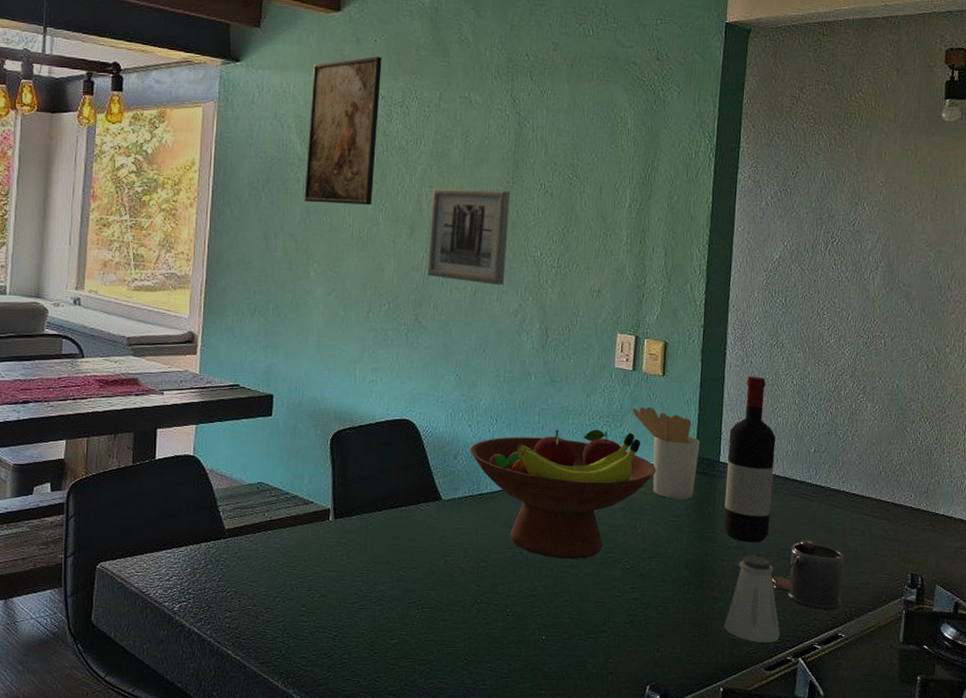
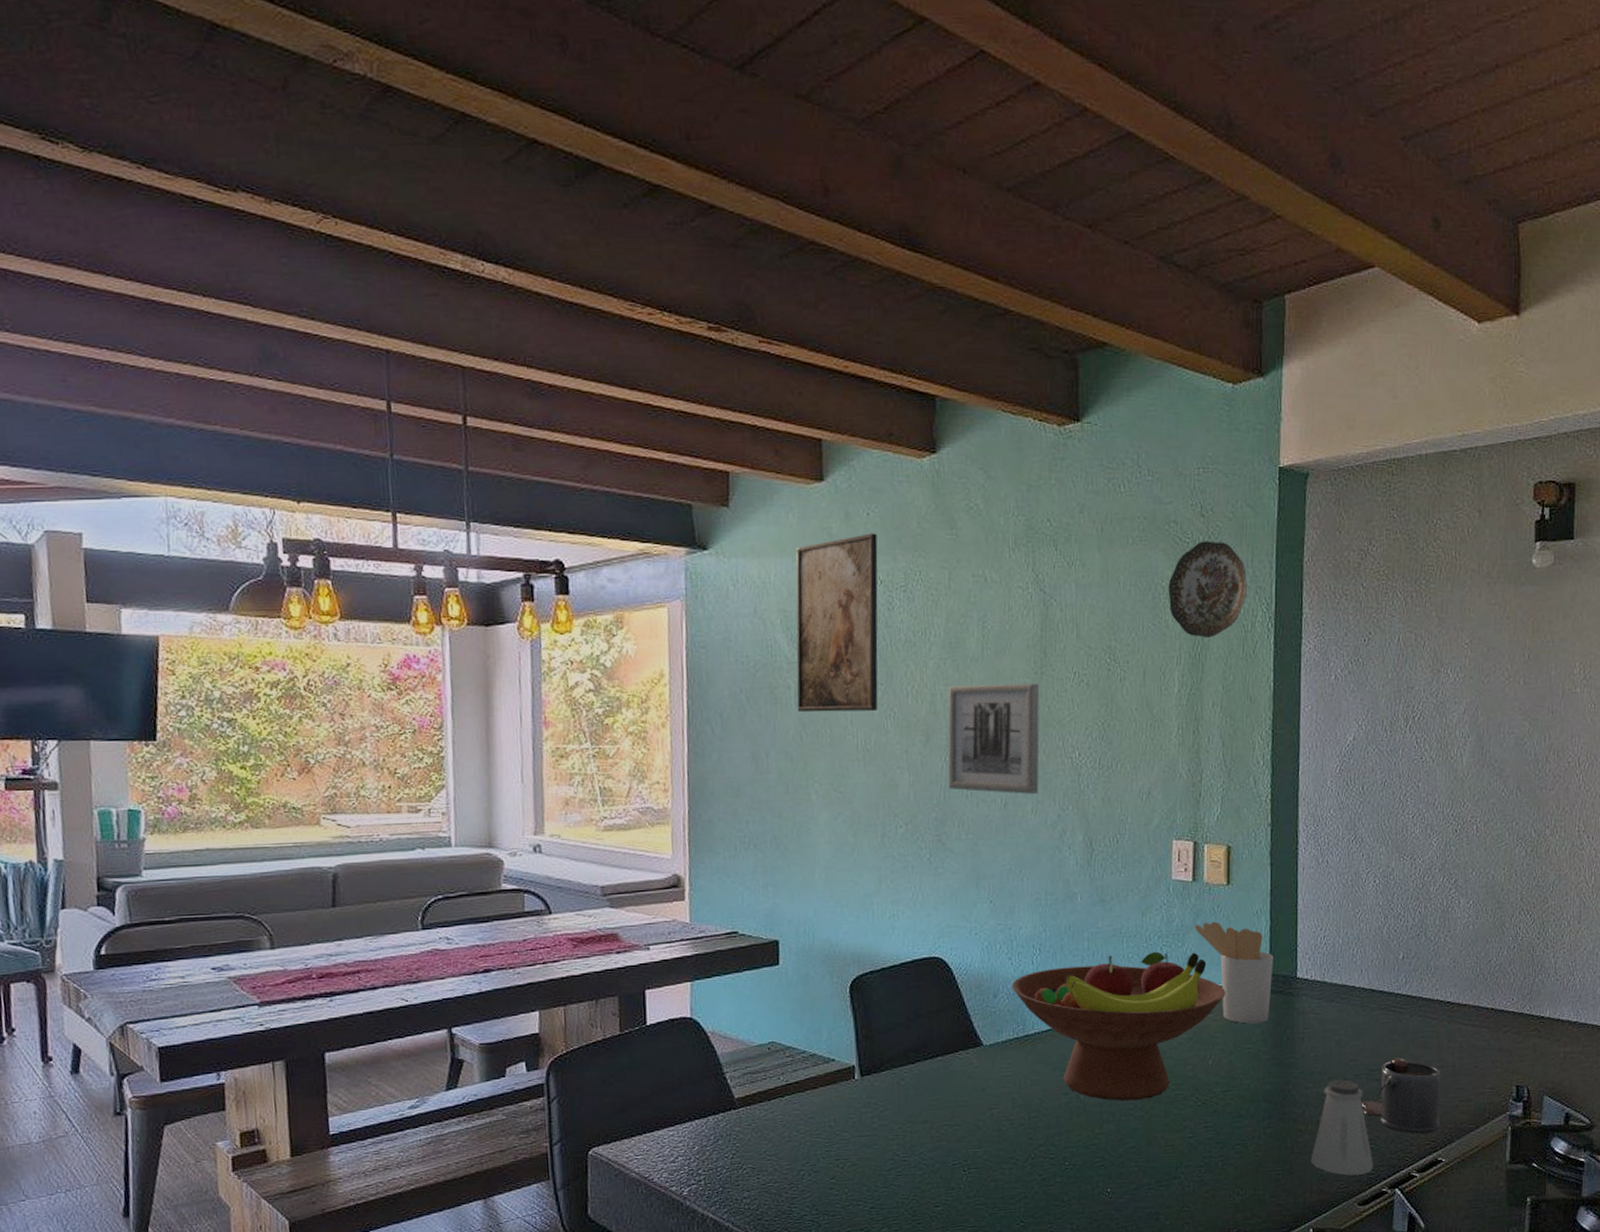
decorative plate: none [625,80,693,162] -> present [1168,541,1247,637]
wine bottle: present [723,376,776,543] -> none [1304,877,1359,1066]

